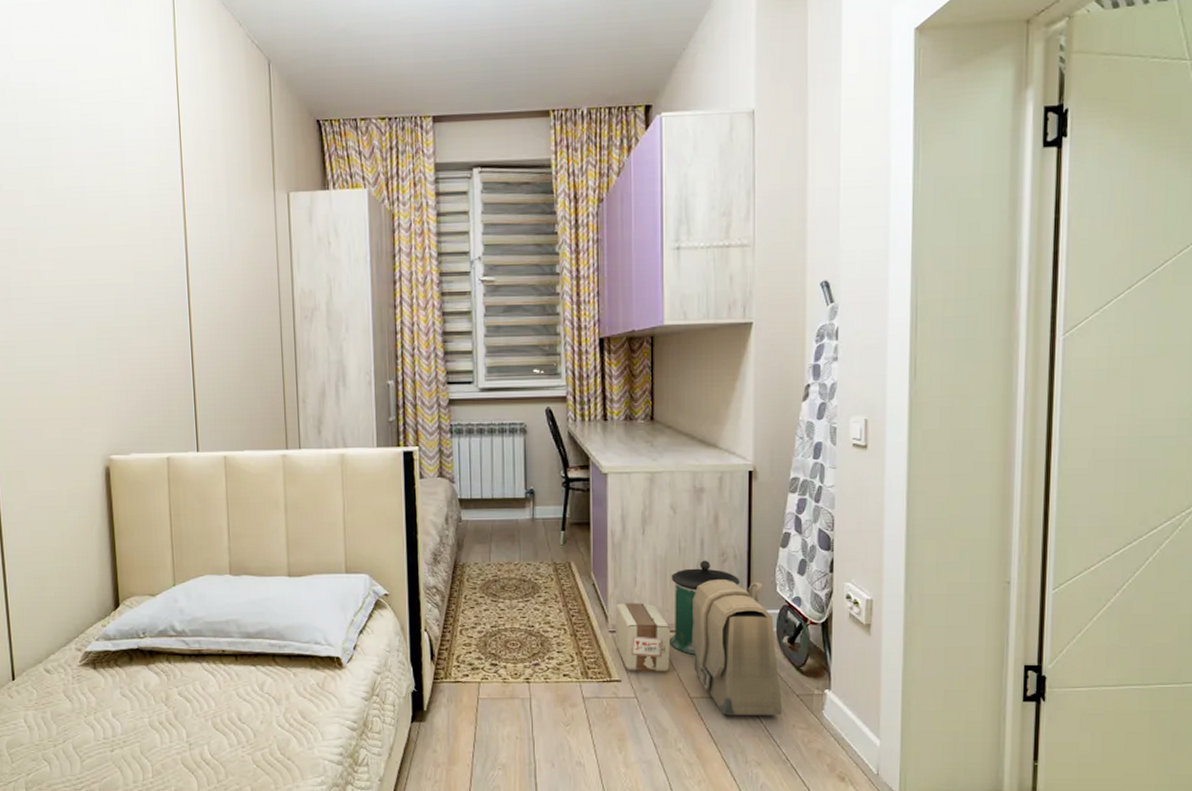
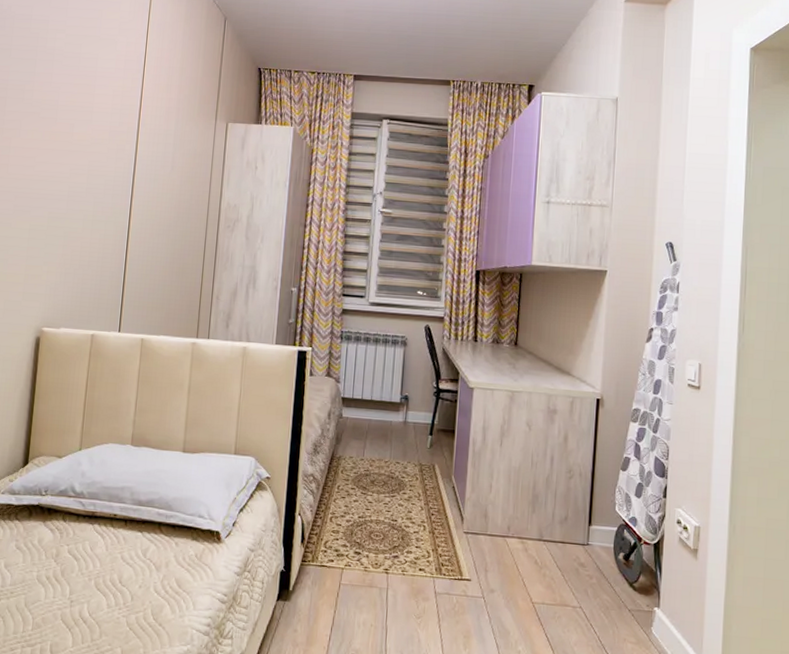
box: present [615,603,671,673] -> none [468,507,519,577]
trash bin: present [670,560,740,655] -> none [517,475,583,562]
backpack: present [691,578,782,716] -> none [536,493,615,628]

